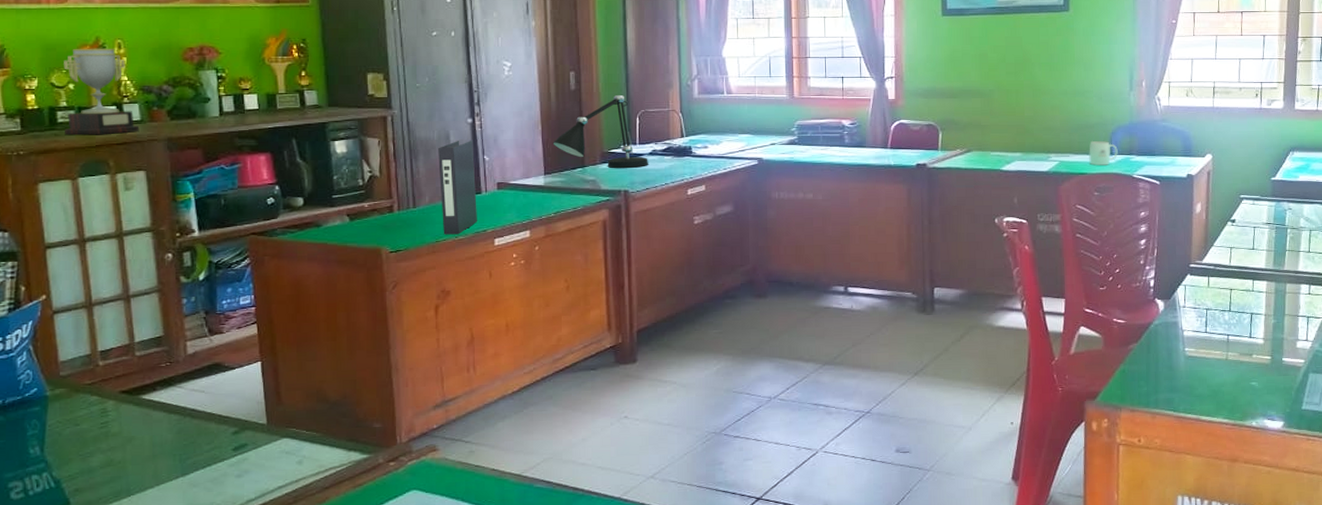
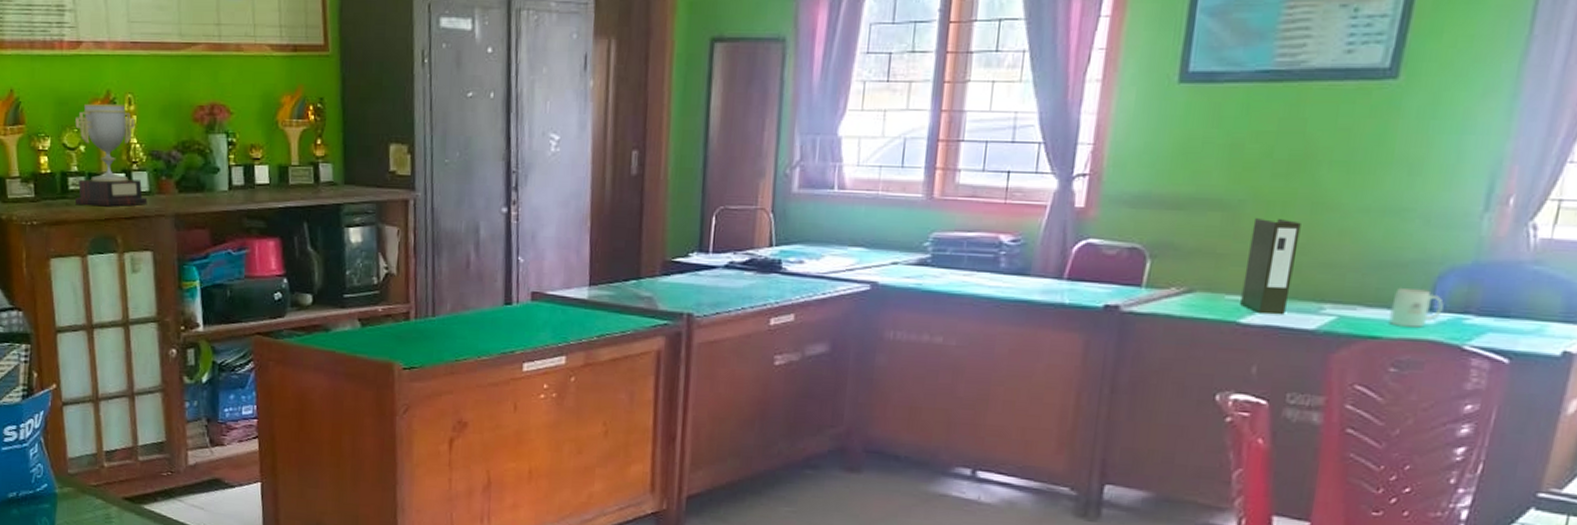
binder: present [438,141,477,235] -> none [464,235,507,354]
desk lamp: present [552,95,648,169] -> none [602,185,723,285]
binder: none [1000,101,1029,163] -> present [1240,218,1301,316]

